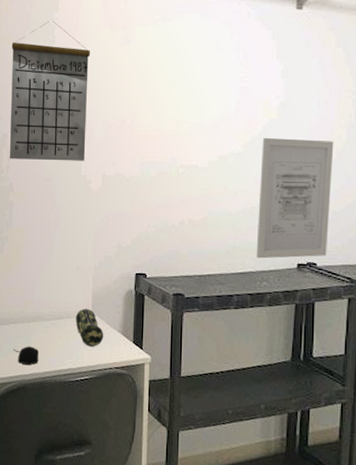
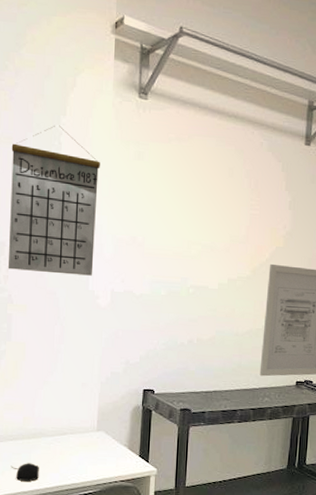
pencil case: present [75,309,104,347] -> none [79,424,110,461]

